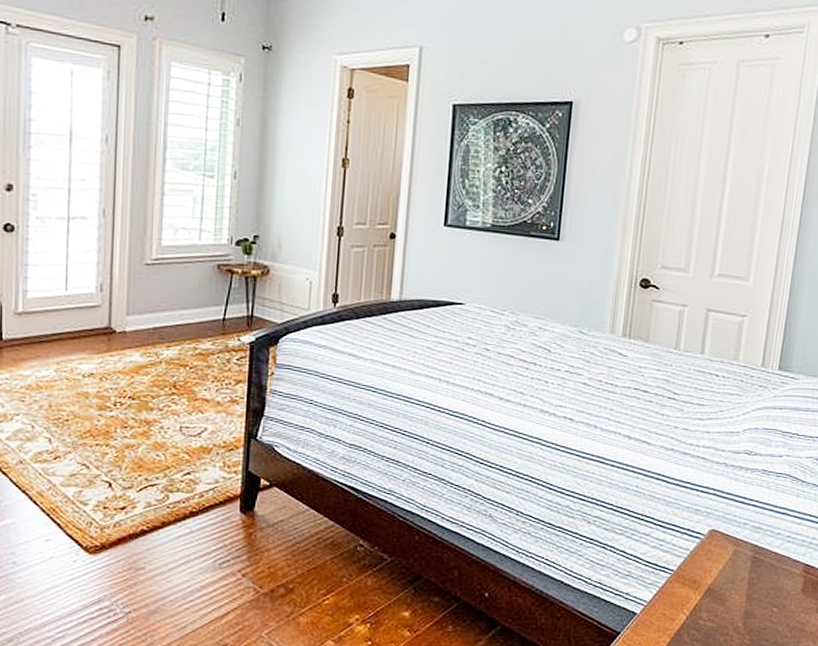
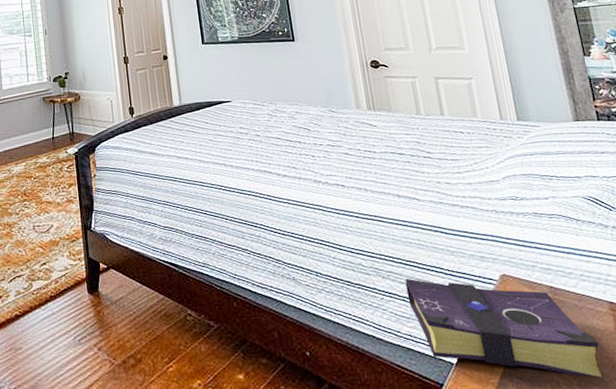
book: none [608,525,782,634] -> present [405,278,604,378]

